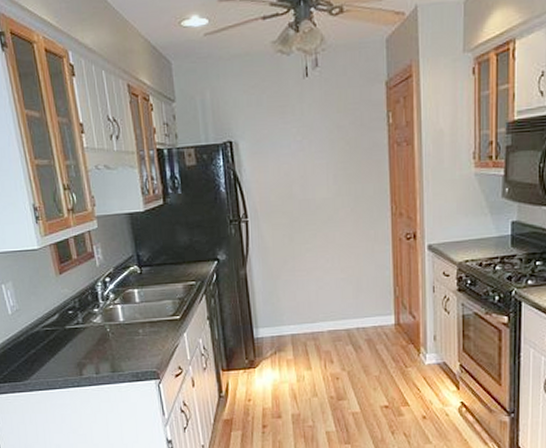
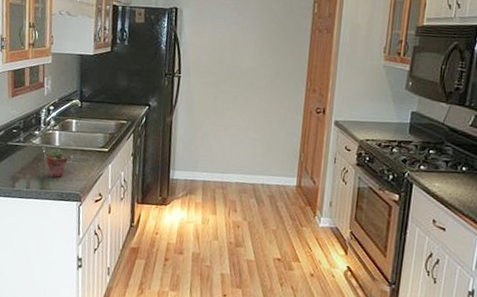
potted succulent: none [112,325,137,357] -> present [46,148,68,178]

